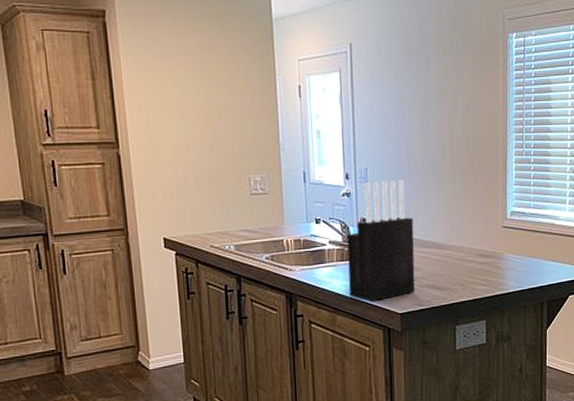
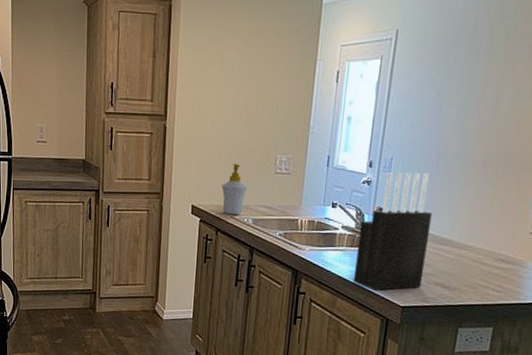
soap bottle: none [194,188,224,244] -> present [221,163,247,216]

